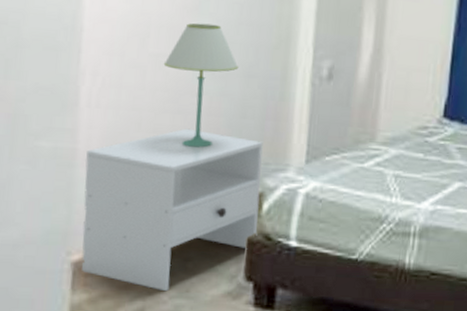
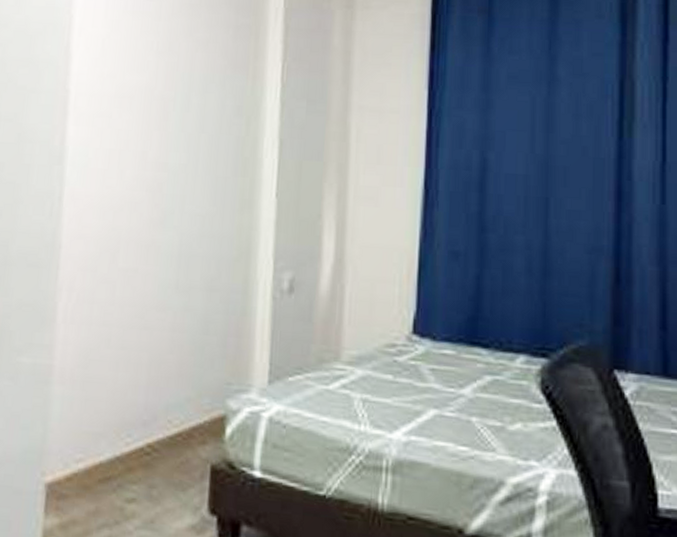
nightstand: present [81,128,263,292] -> none [54,345,226,521]
table lamp: present [163,23,239,148] -> none [131,236,201,365]

